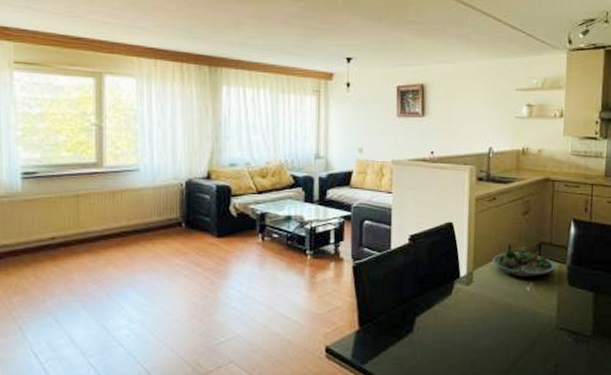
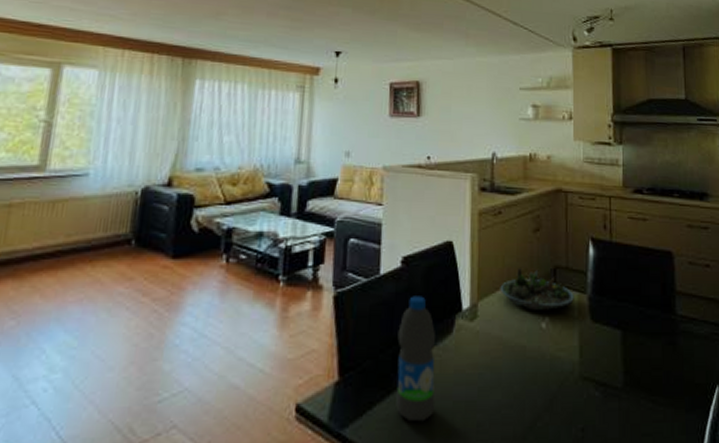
water bottle: none [405,266,438,360] -> present [396,296,437,422]

